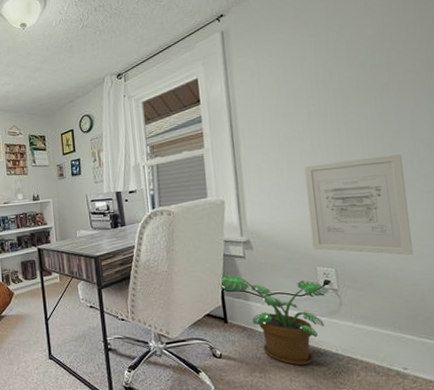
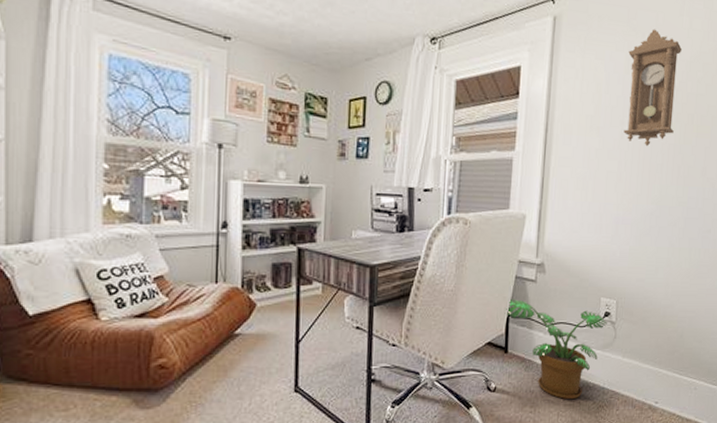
pendulum clock: none [302,16,368,122] -> present [624,29,683,147]
wall art: present [304,154,413,256] -> none [601,188,691,293]

